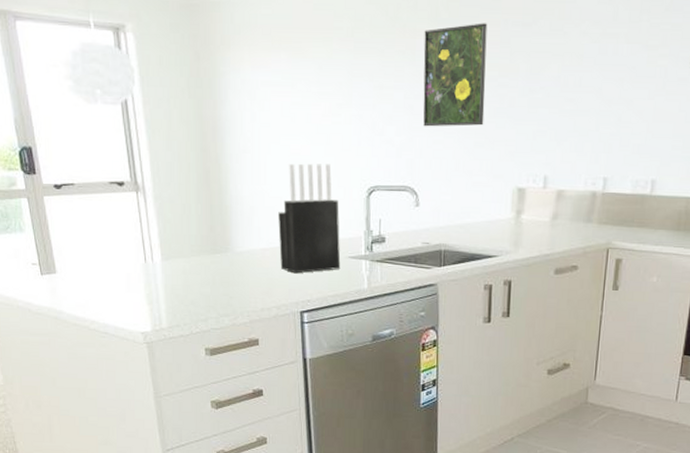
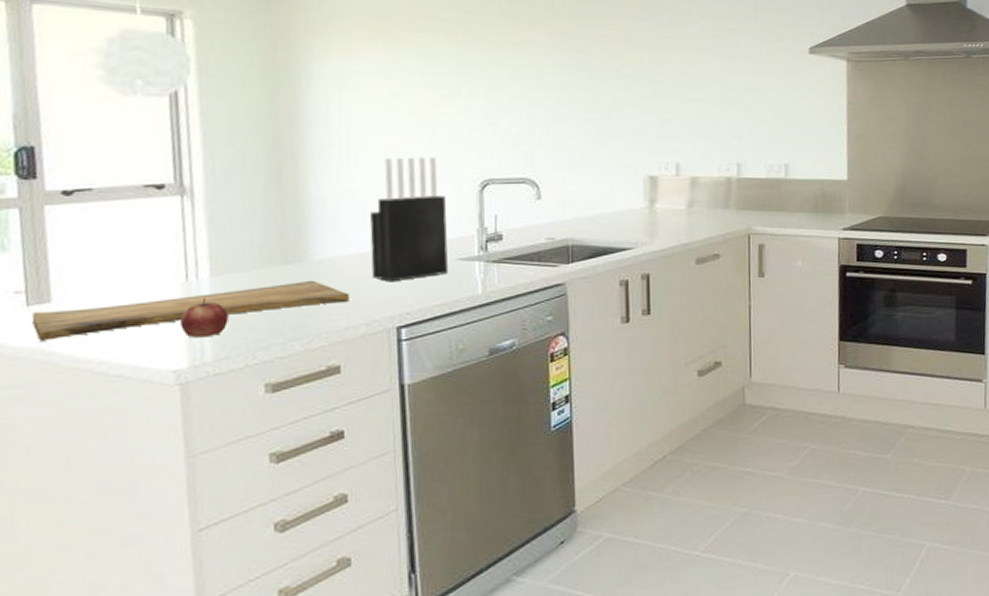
cutting board: none [45,268,264,302] -> present [31,280,350,341]
apple: none [144,276,176,309] -> present [180,297,228,338]
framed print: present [423,23,488,127] -> none [540,17,609,117]

